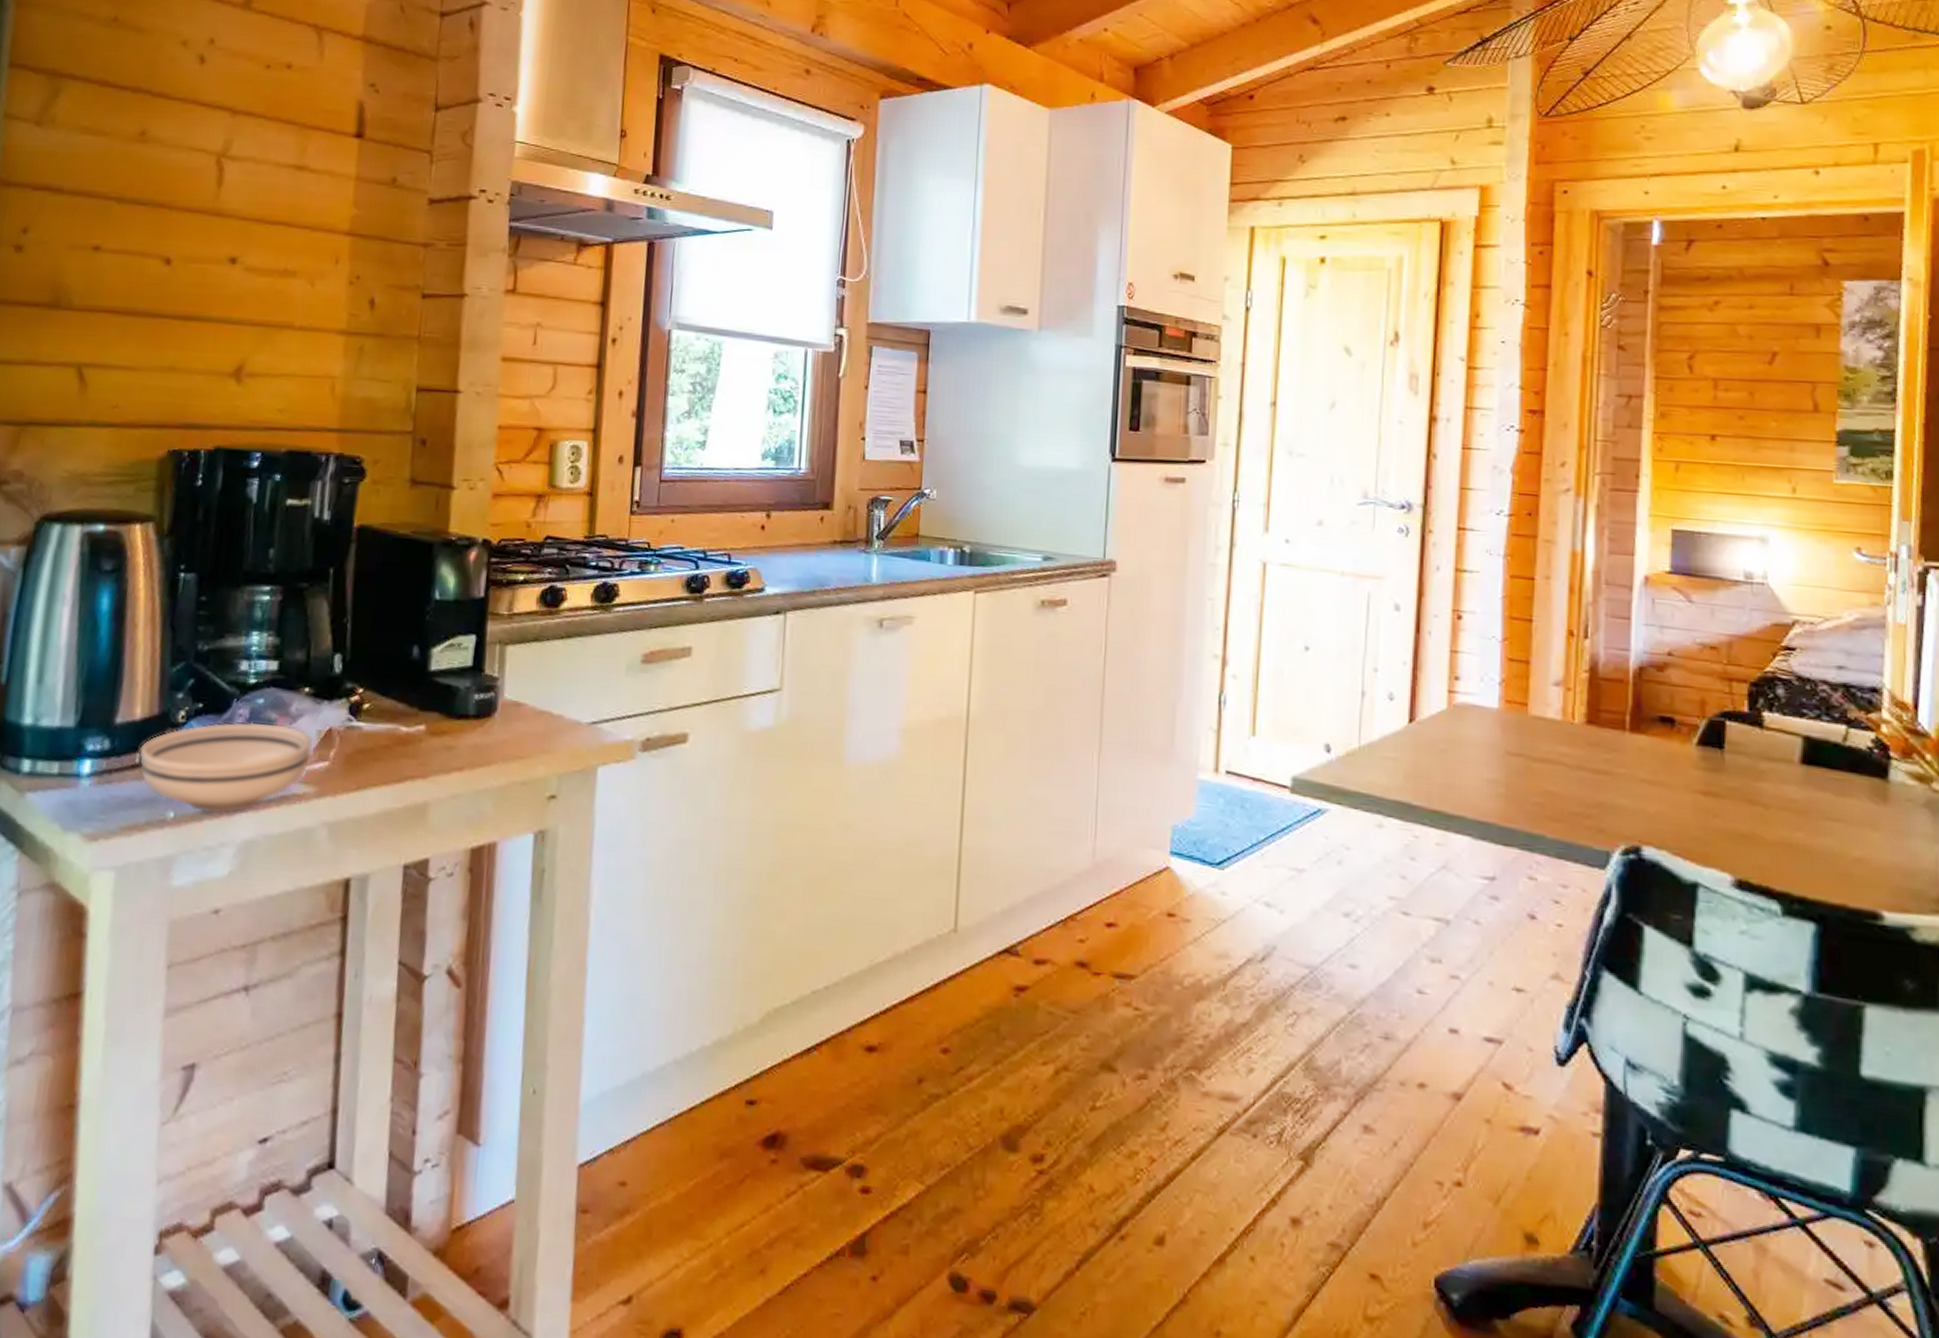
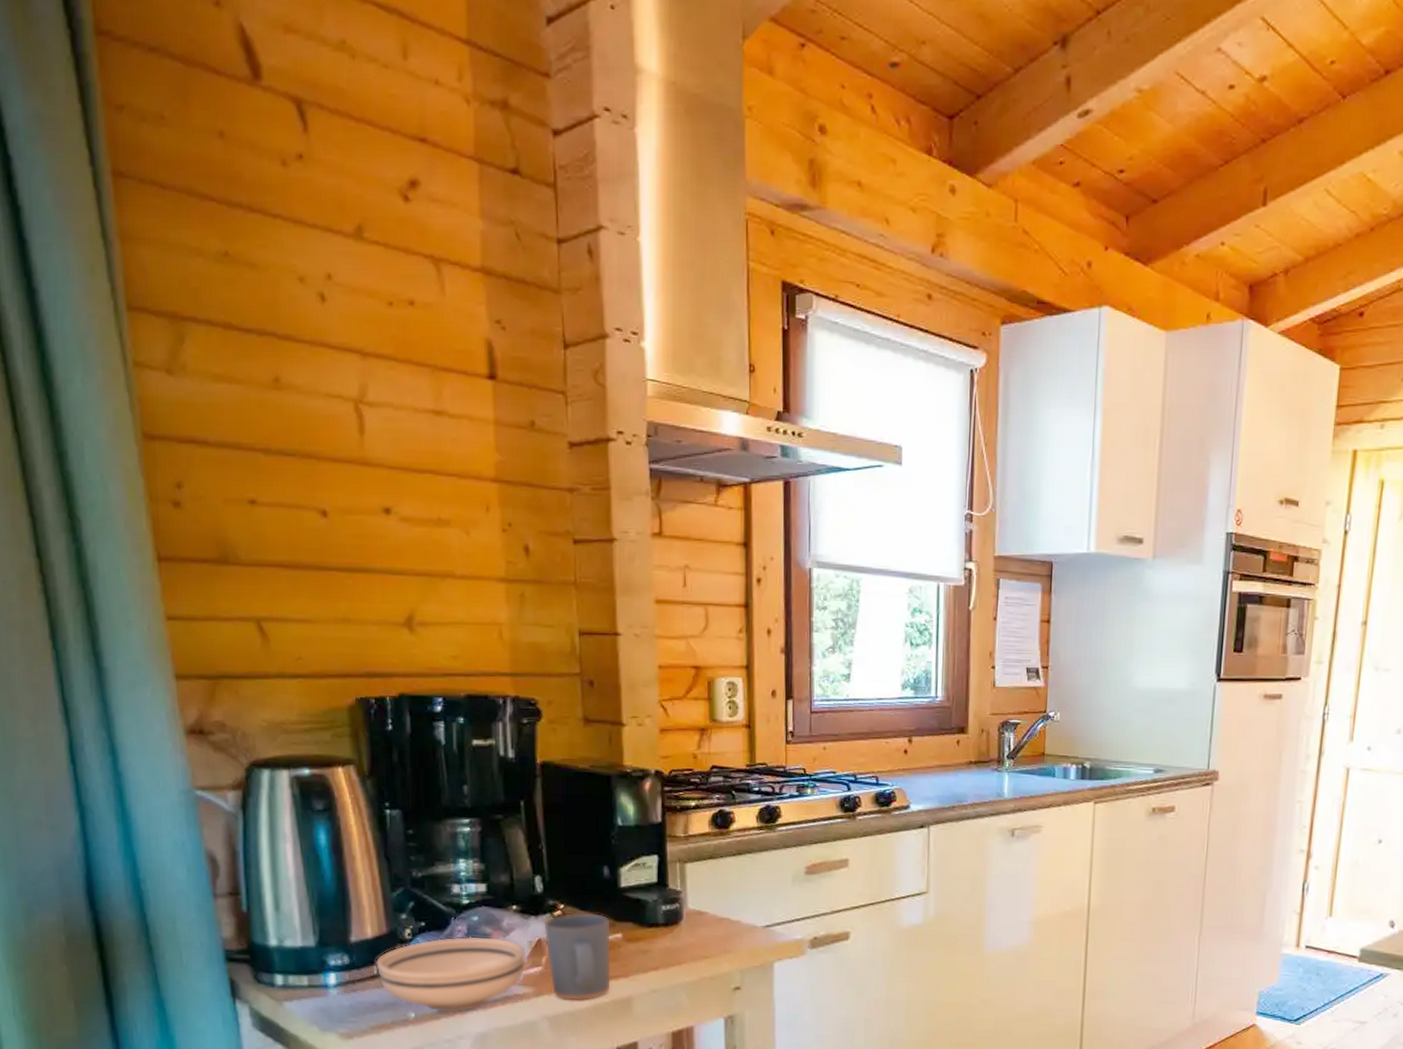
mug: none [336,698,414,804] -> present [544,912,611,1000]

